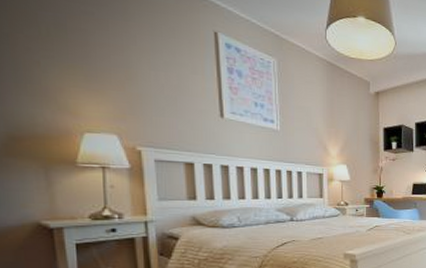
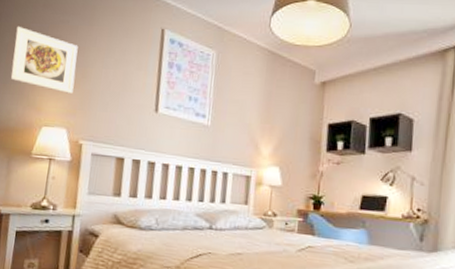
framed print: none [17,12,117,97] -> present [10,26,78,94]

